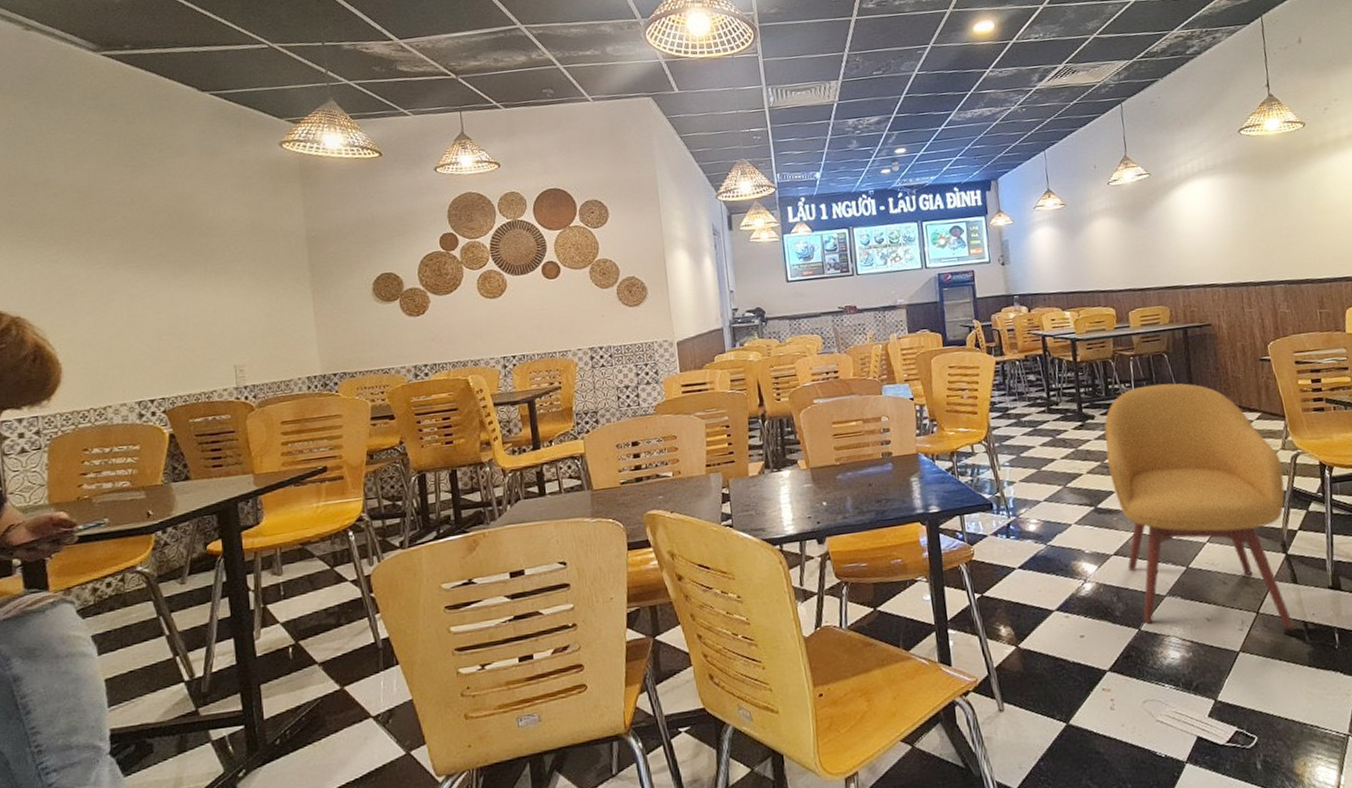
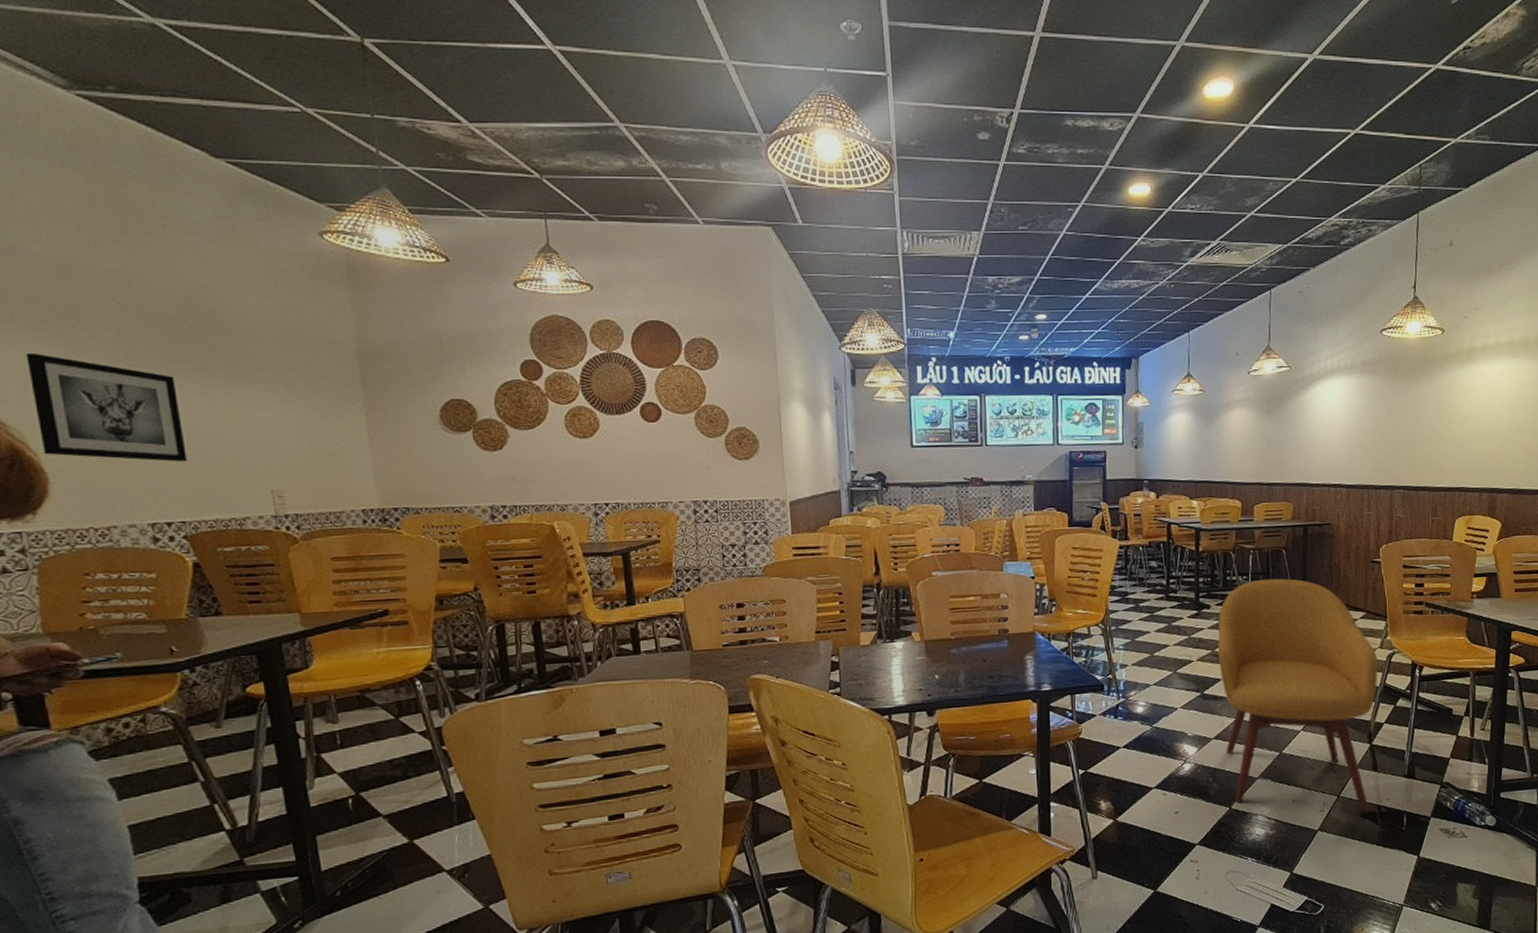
wall art: none [52,264,169,349] -> present [26,353,187,462]

